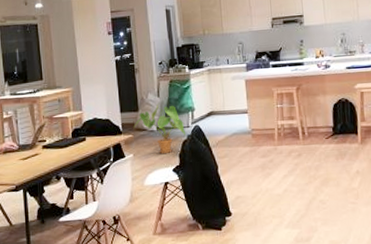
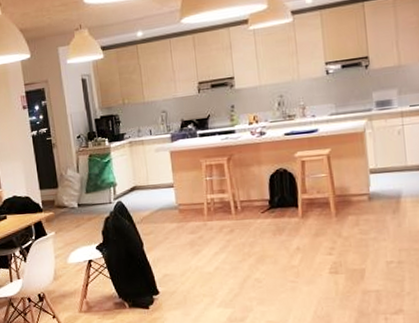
house plant: present [134,102,185,154] -> none [54,178,108,232]

